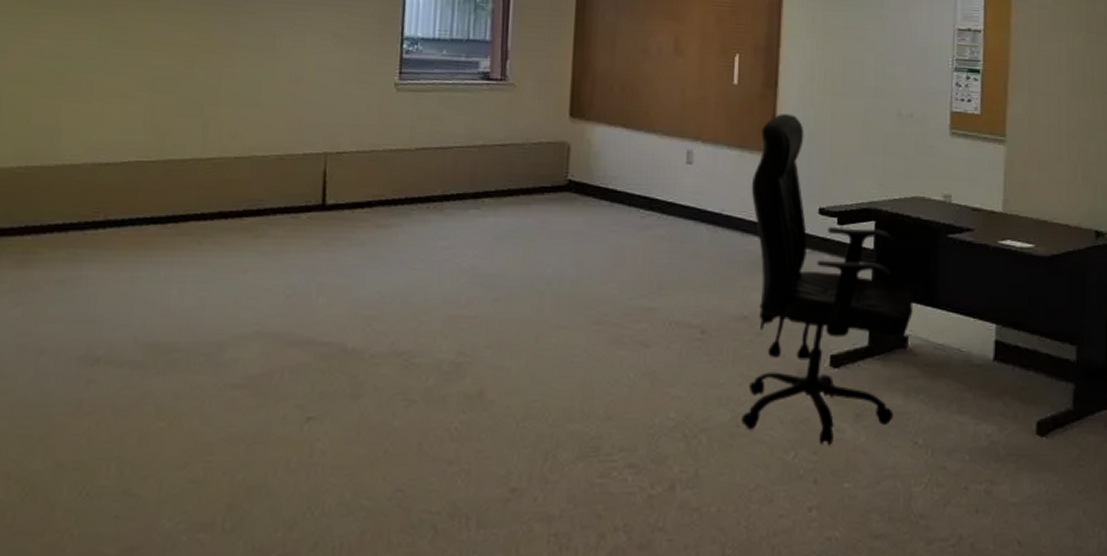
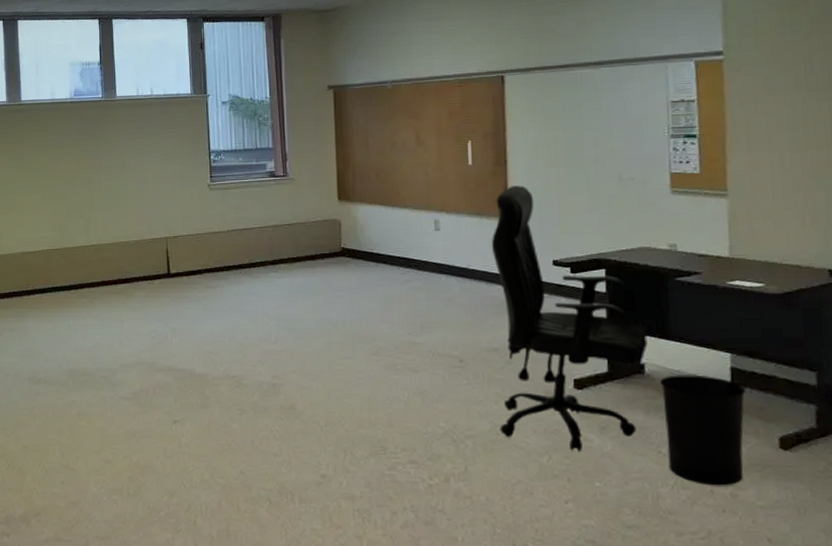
waste bin: none [923,349,1008,480] -> present [660,375,746,485]

